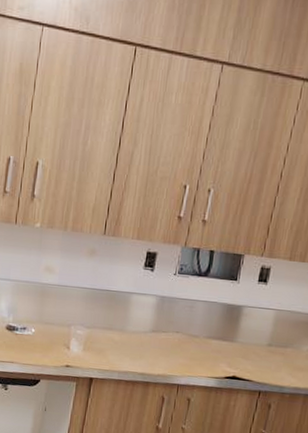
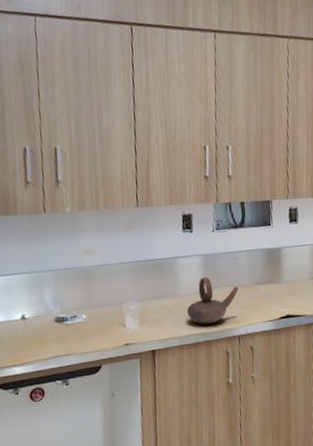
teapot: none [131,318,188,367] -> present [187,276,239,325]

